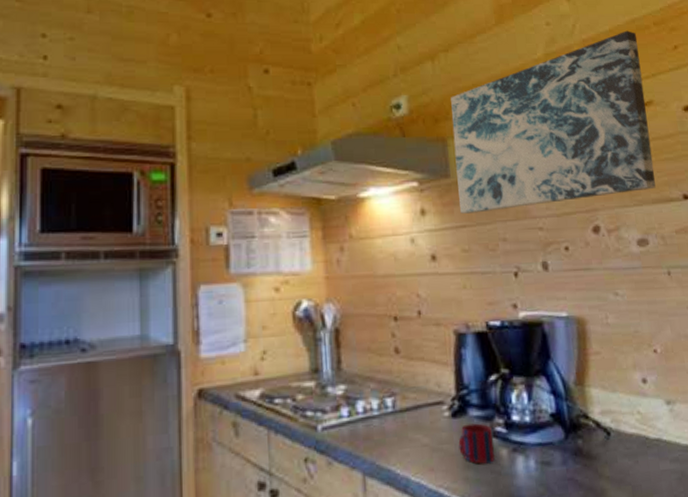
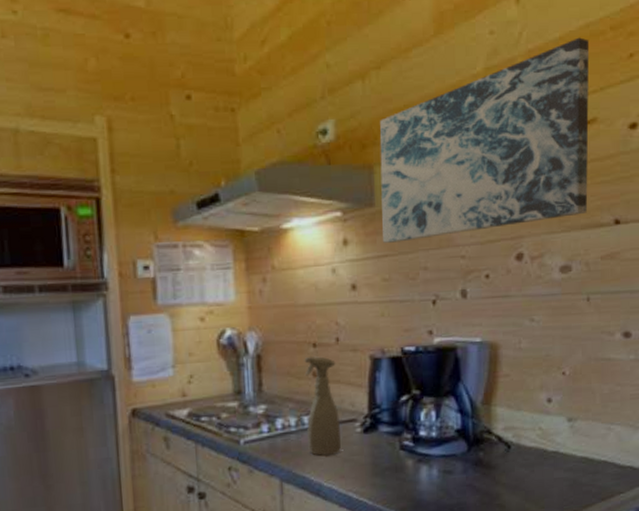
spray bottle: none [385,330,428,444] -> present [304,356,341,456]
mug: present [458,423,495,464] -> none [368,438,401,473]

